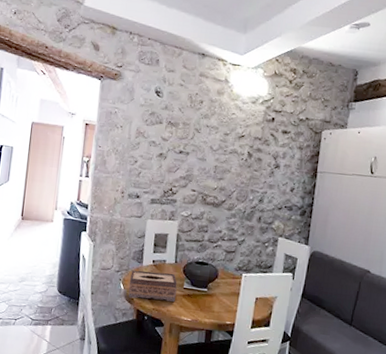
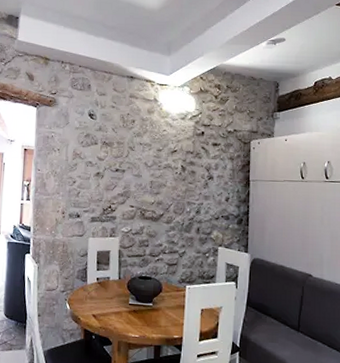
tissue box: present [128,270,177,302] -> none [75,289,122,319]

